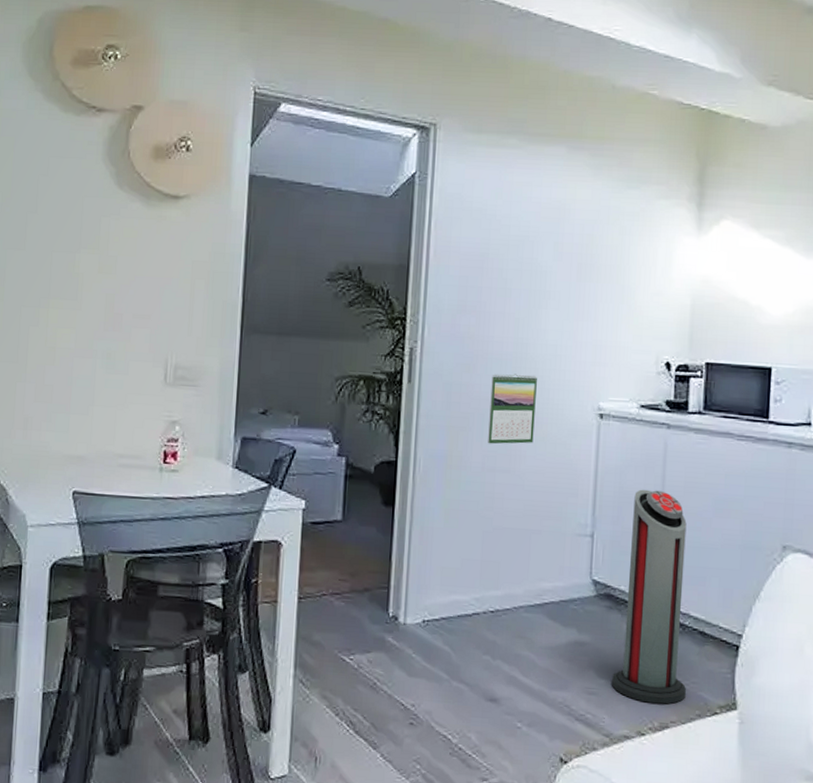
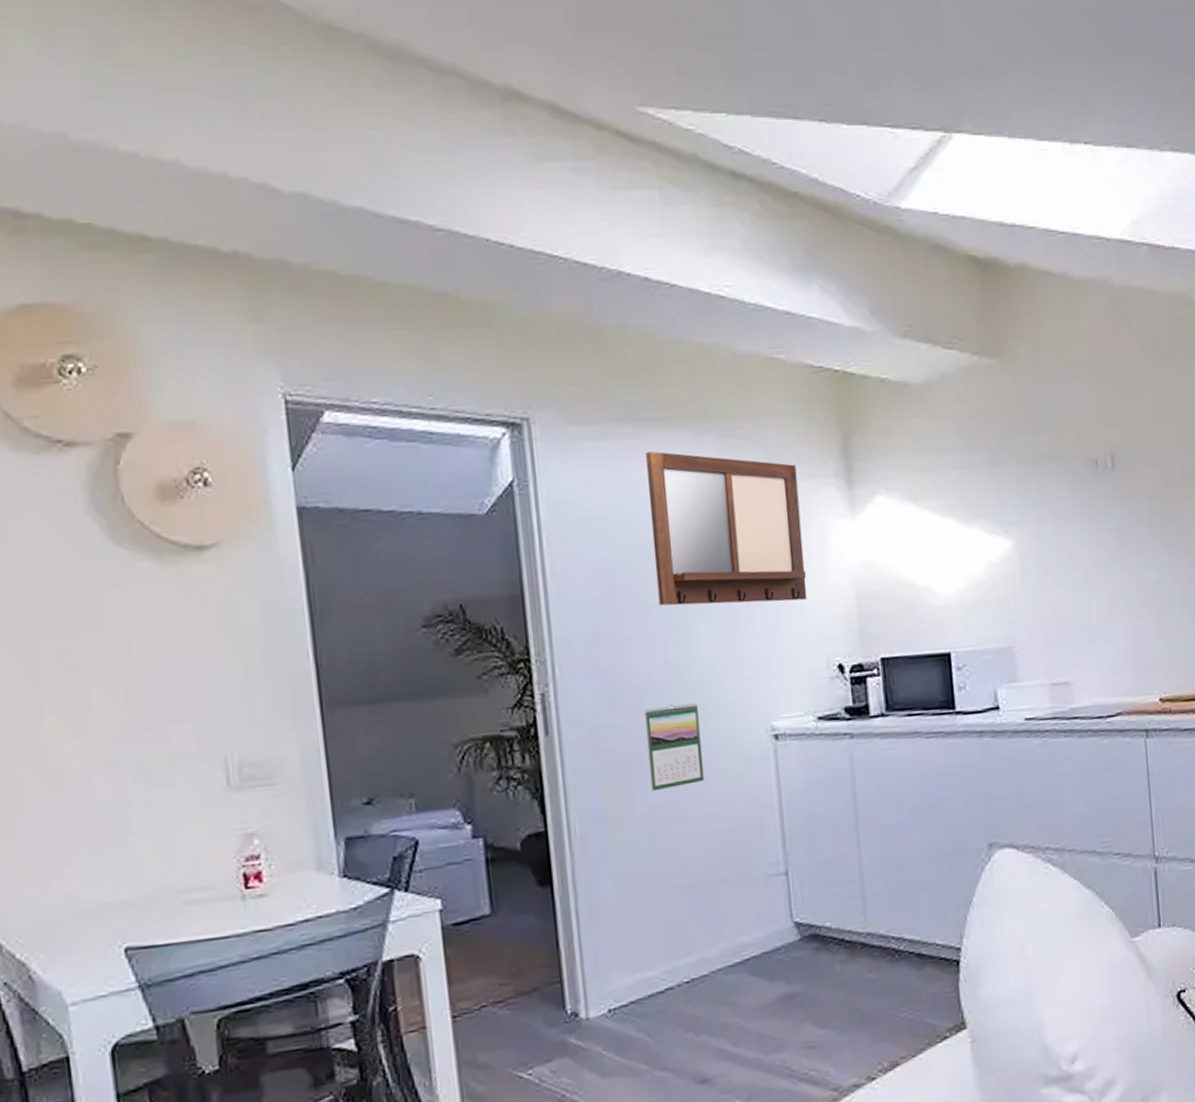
writing board: none [518,161,654,302] -> present [646,451,807,606]
air purifier: present [612,489,687,705] -> none [826,808,912,1044]

